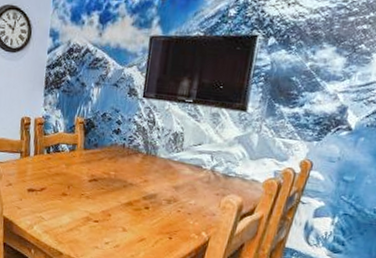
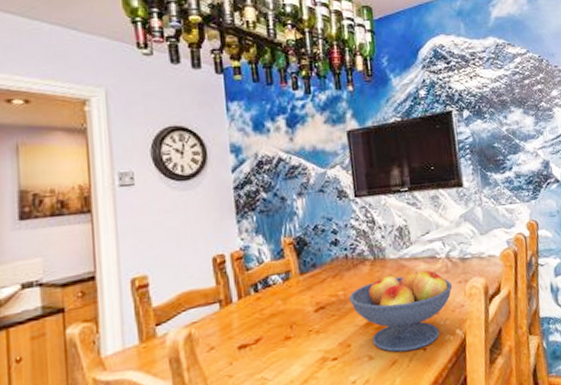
fruit bowl: none [118,168,210,237] -> present [348,270,453,353]

